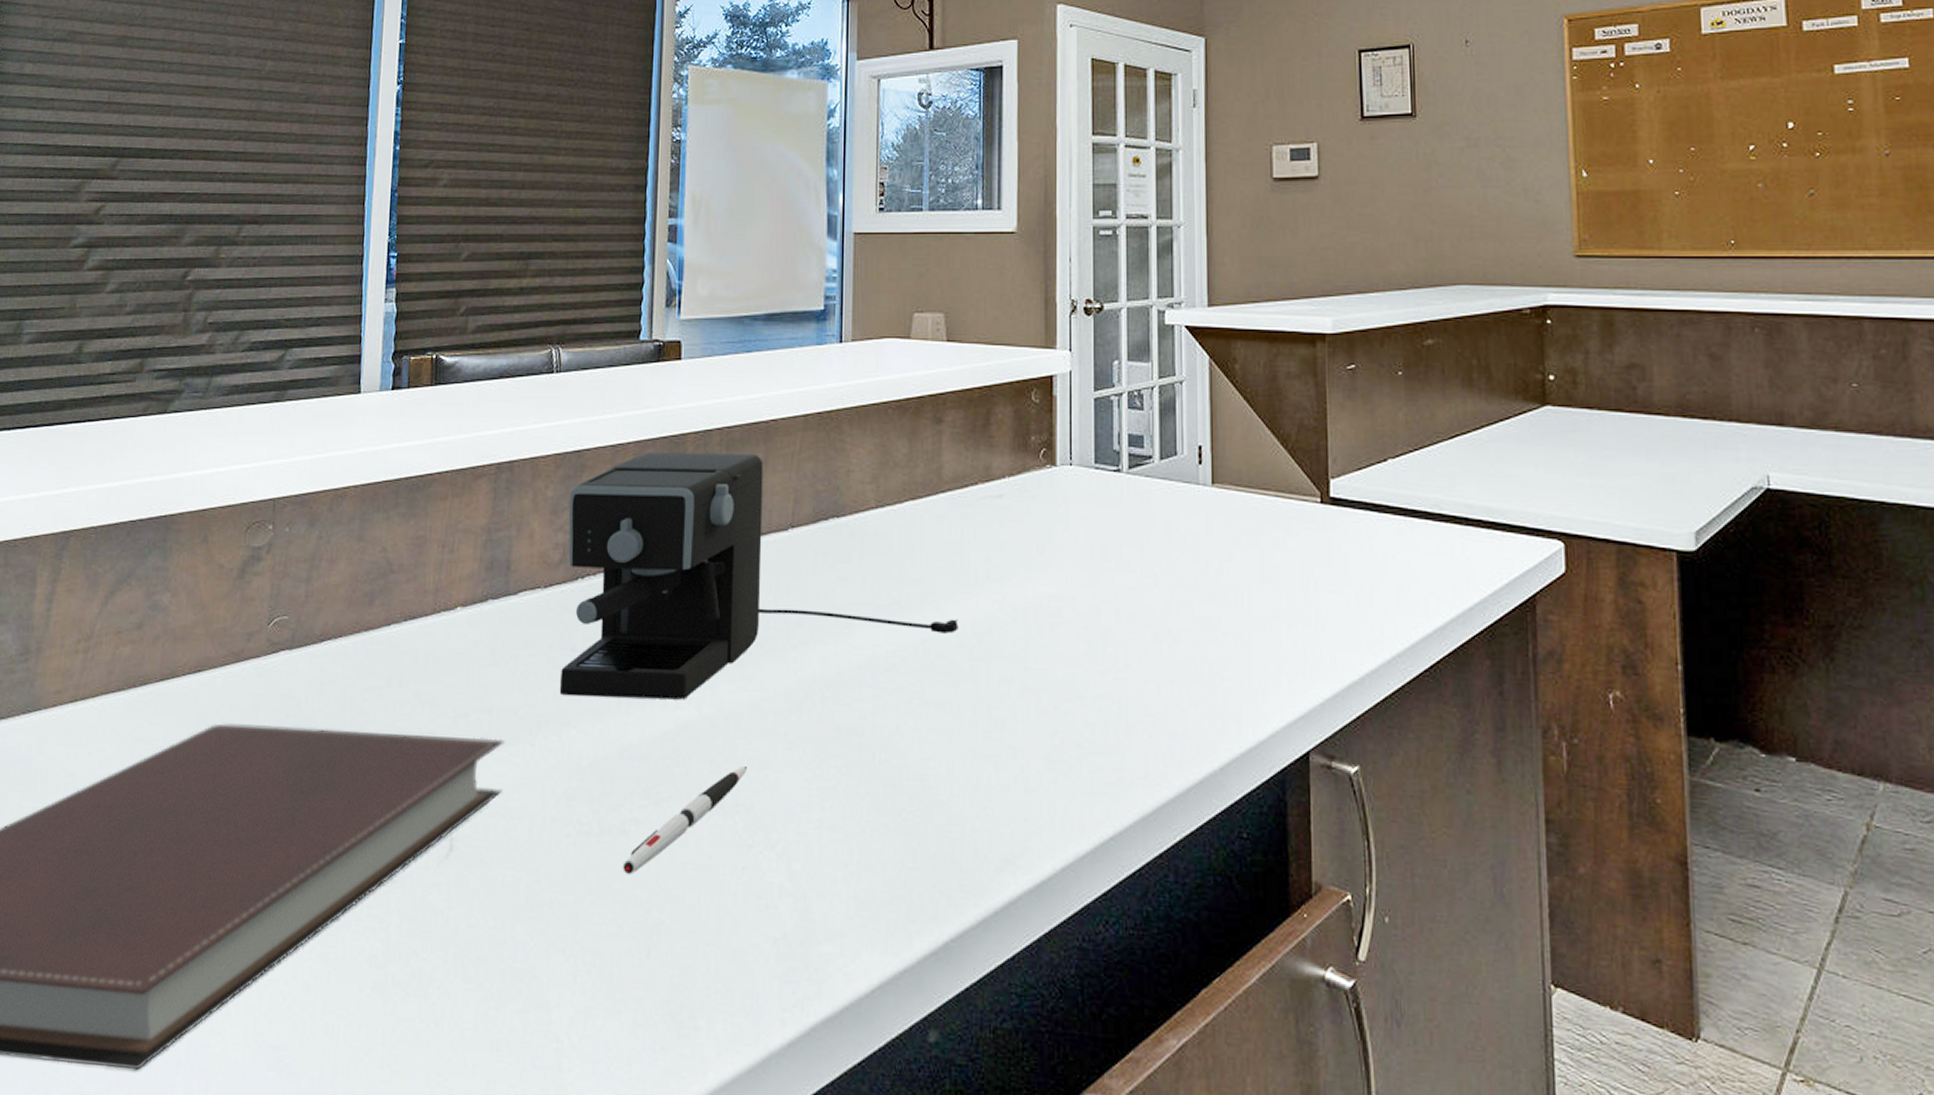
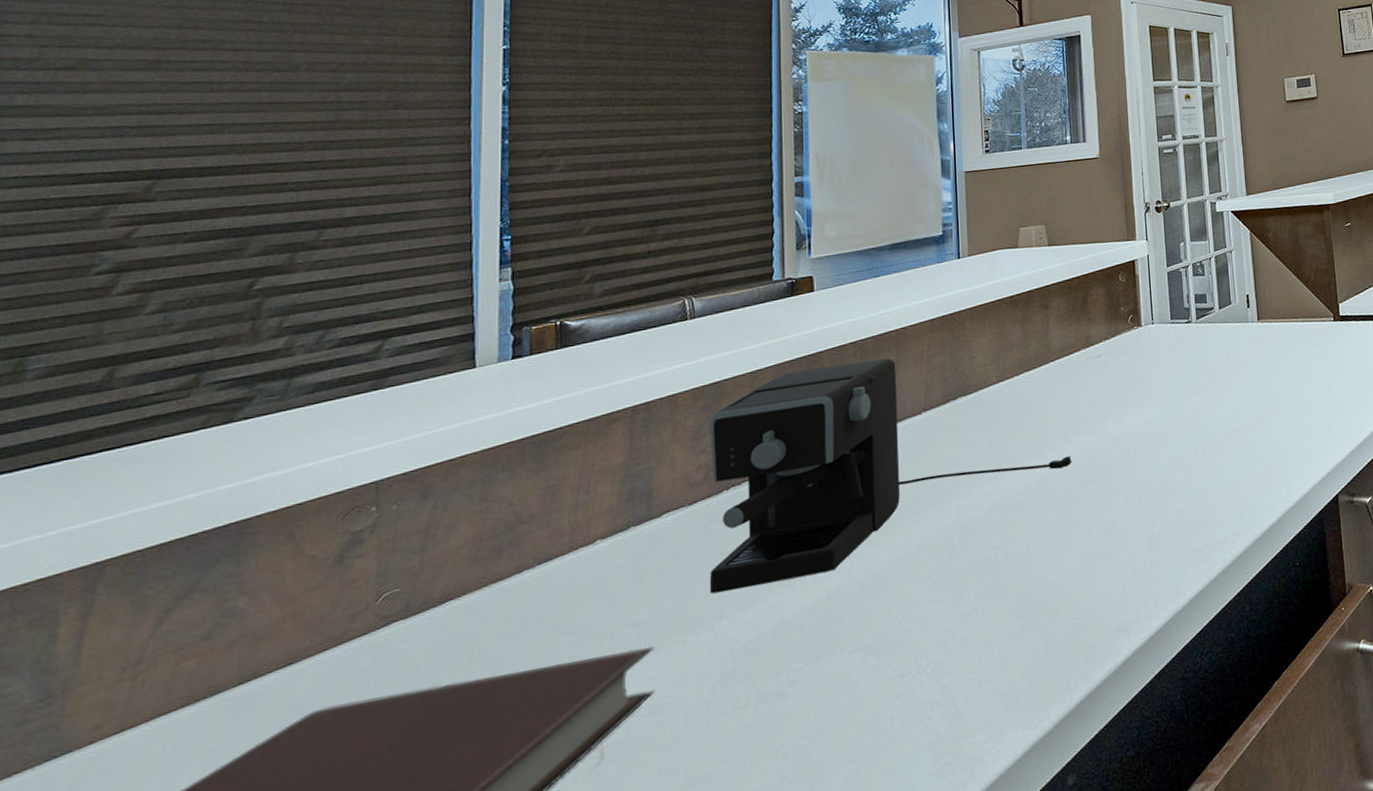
pen: present [622,766,748,876] -> none [782,611,897,731]

